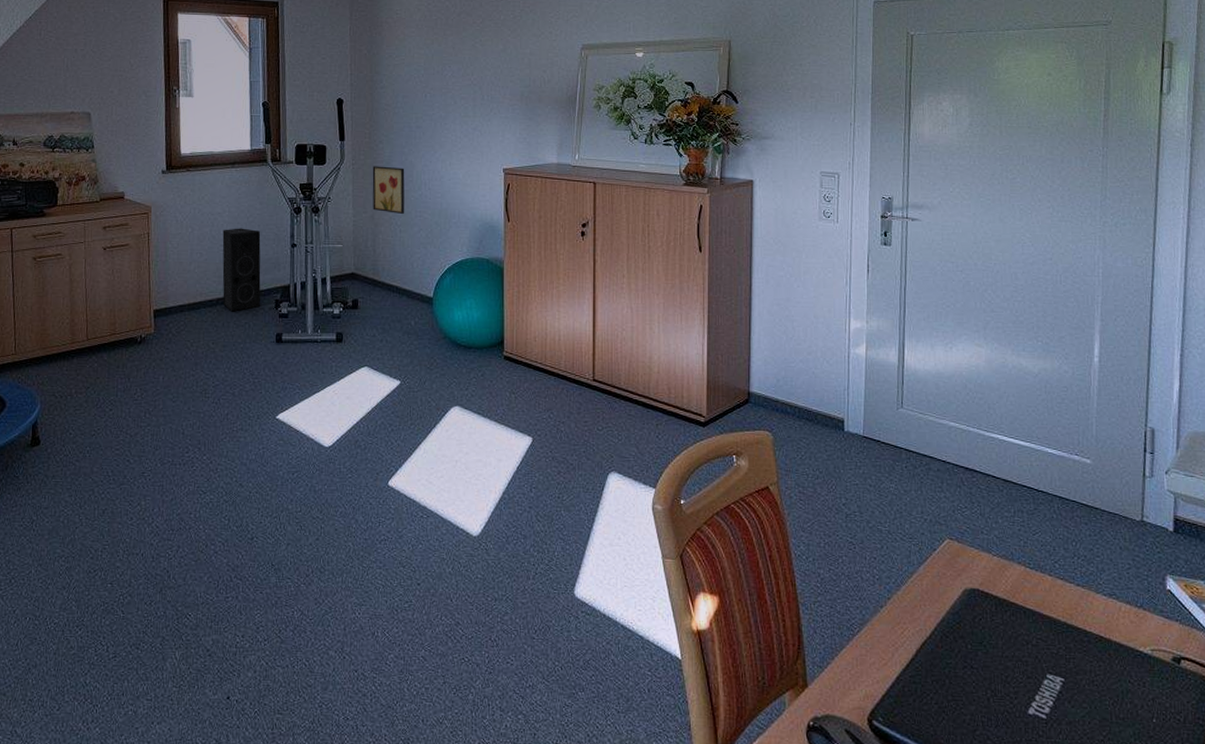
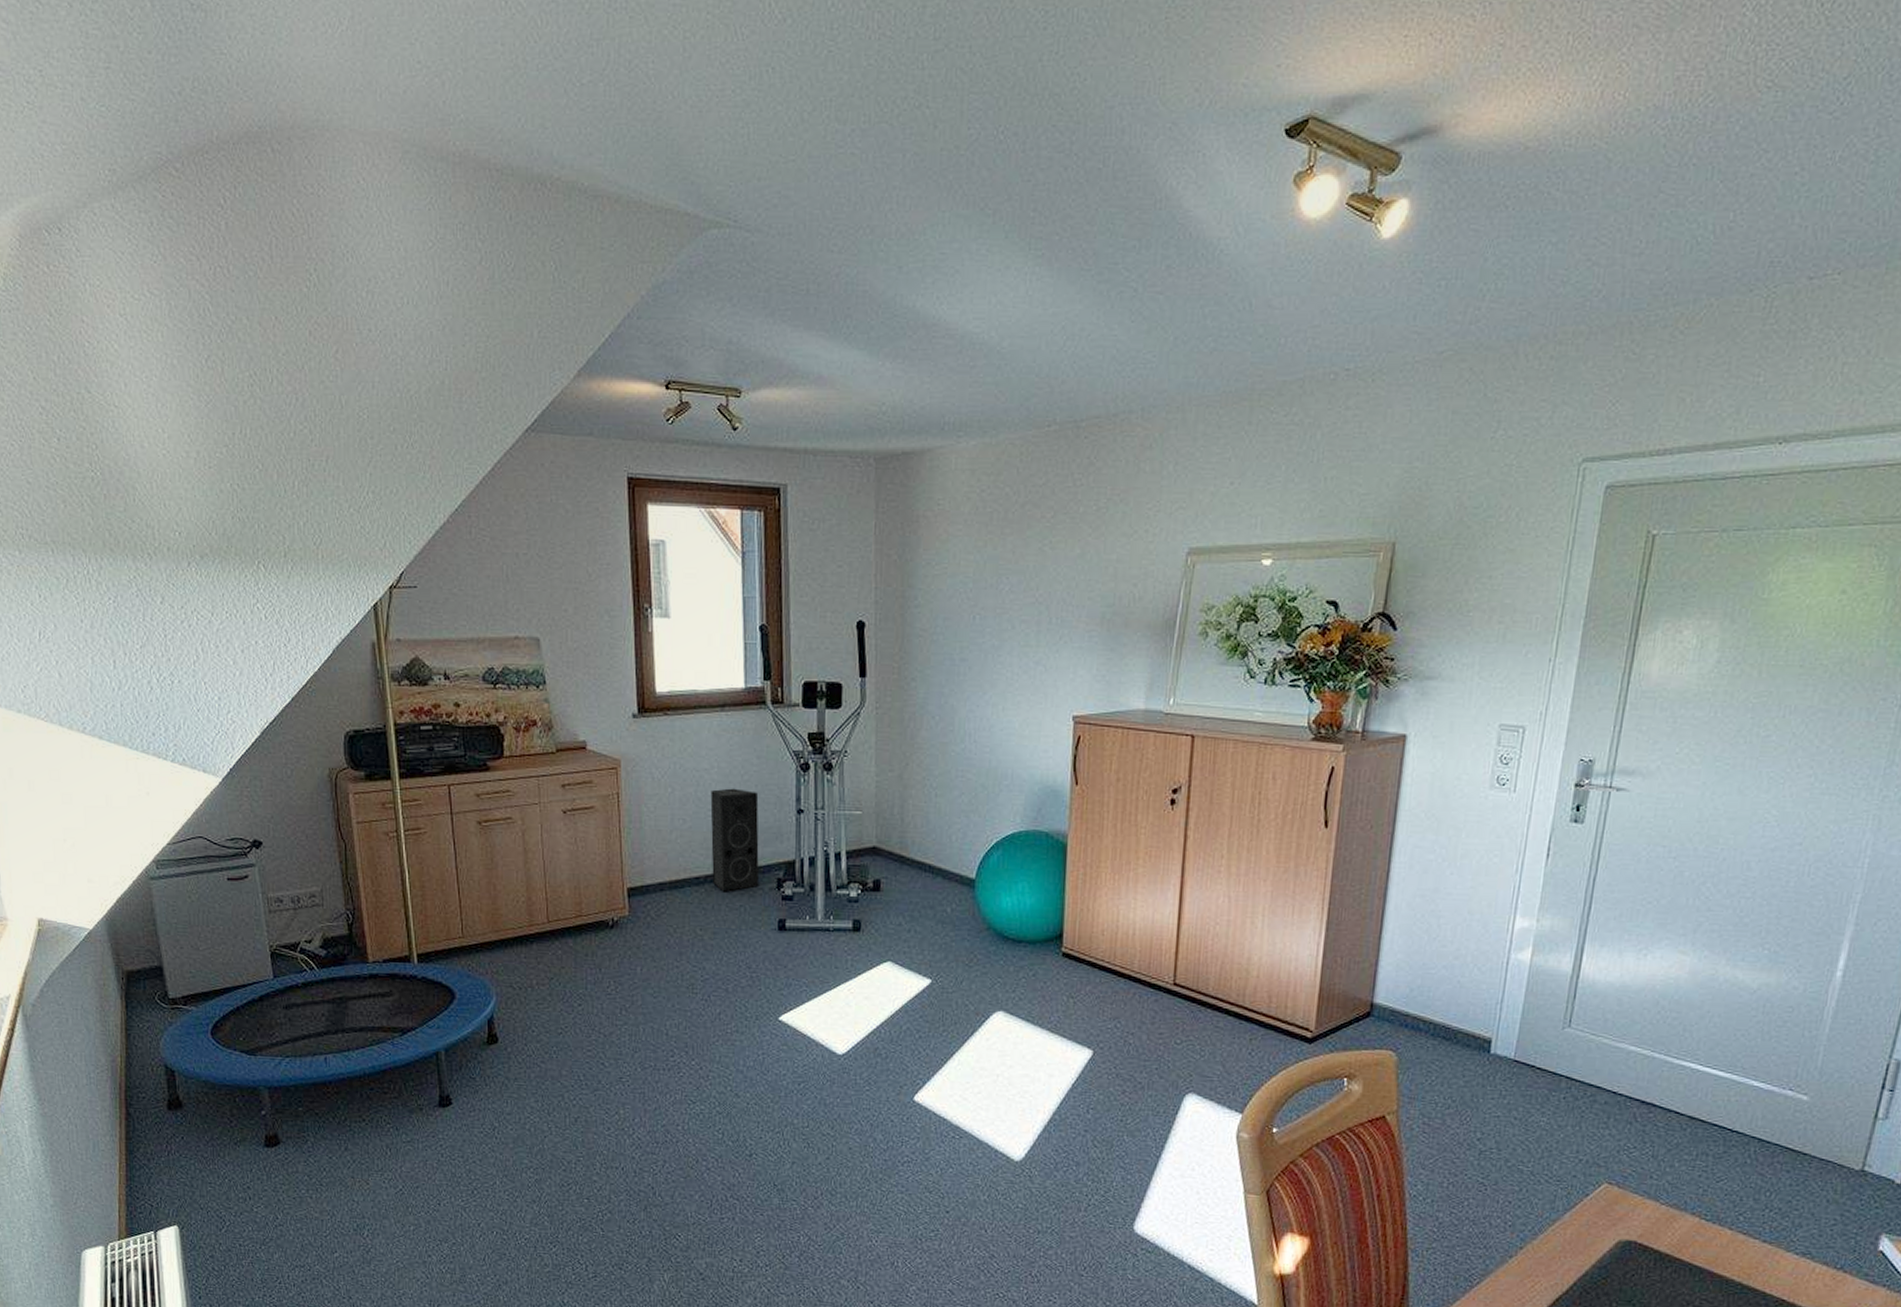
wall art: present [372,166,405,215] -> none [901,710,944,774]

